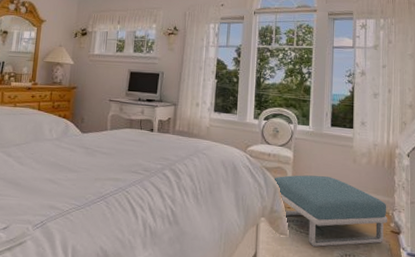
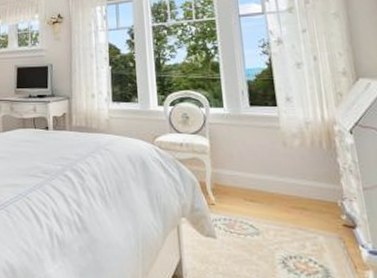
footstool: present [274,175,388,247] -> none [190,165,338,249]

